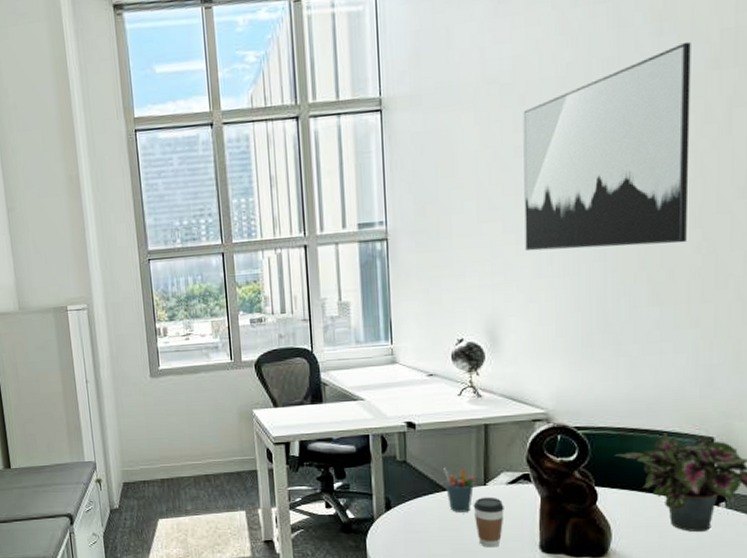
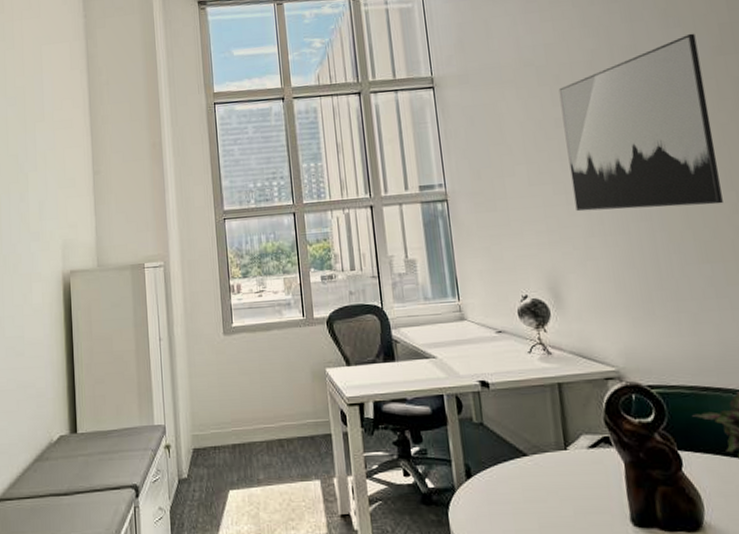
pen holder: present [443,468,475,512] -> none [521,431,555,481]
coffee cup: present [473,497,504,548] -> none [555,462,590,521]

